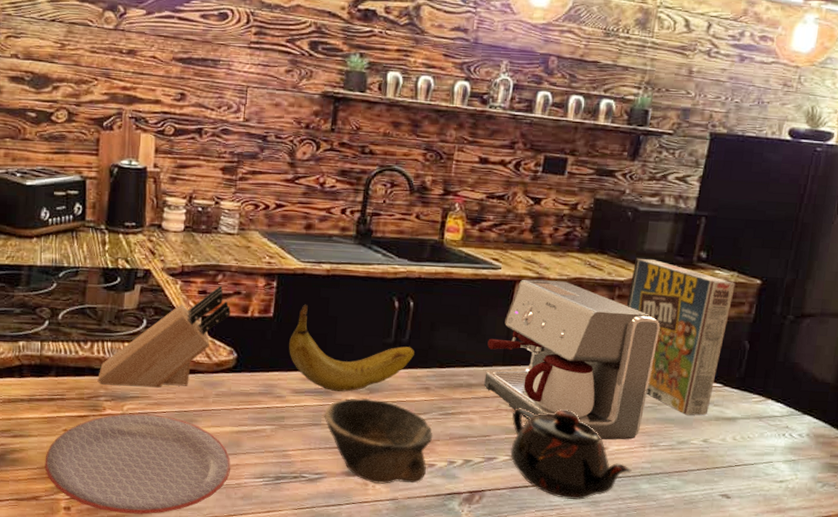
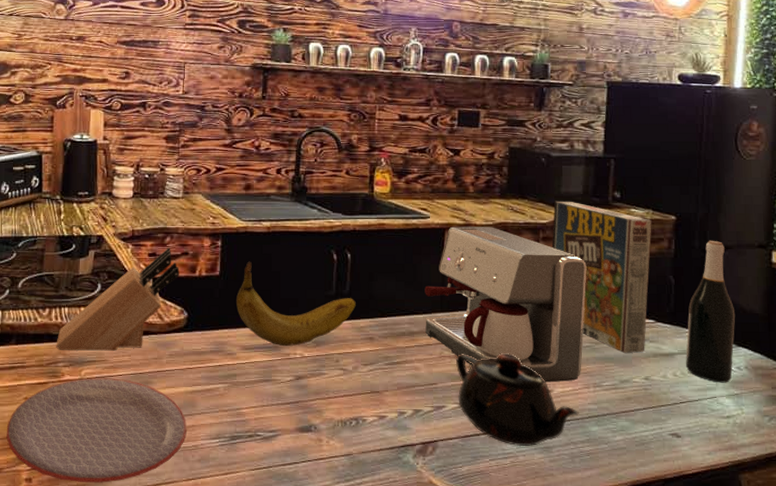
bowl: present [324,397,433,484] -> none [274,350,381,439]
wine bottle: none [746,307,807,449] -> present [685,240,736,383]

